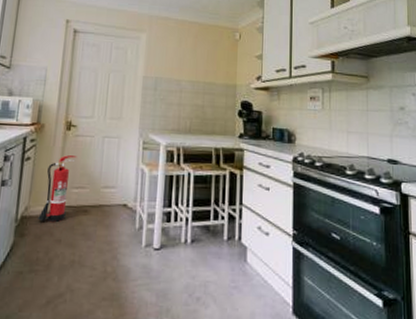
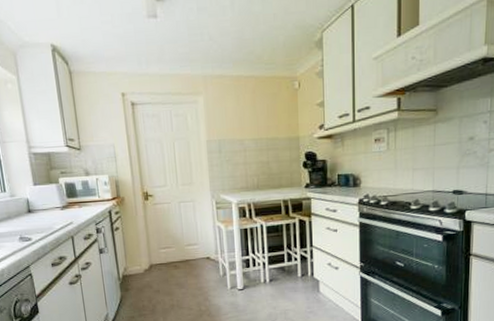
fire extinguisher: present [38,155,77,223] -> none [136,222,159,278]

